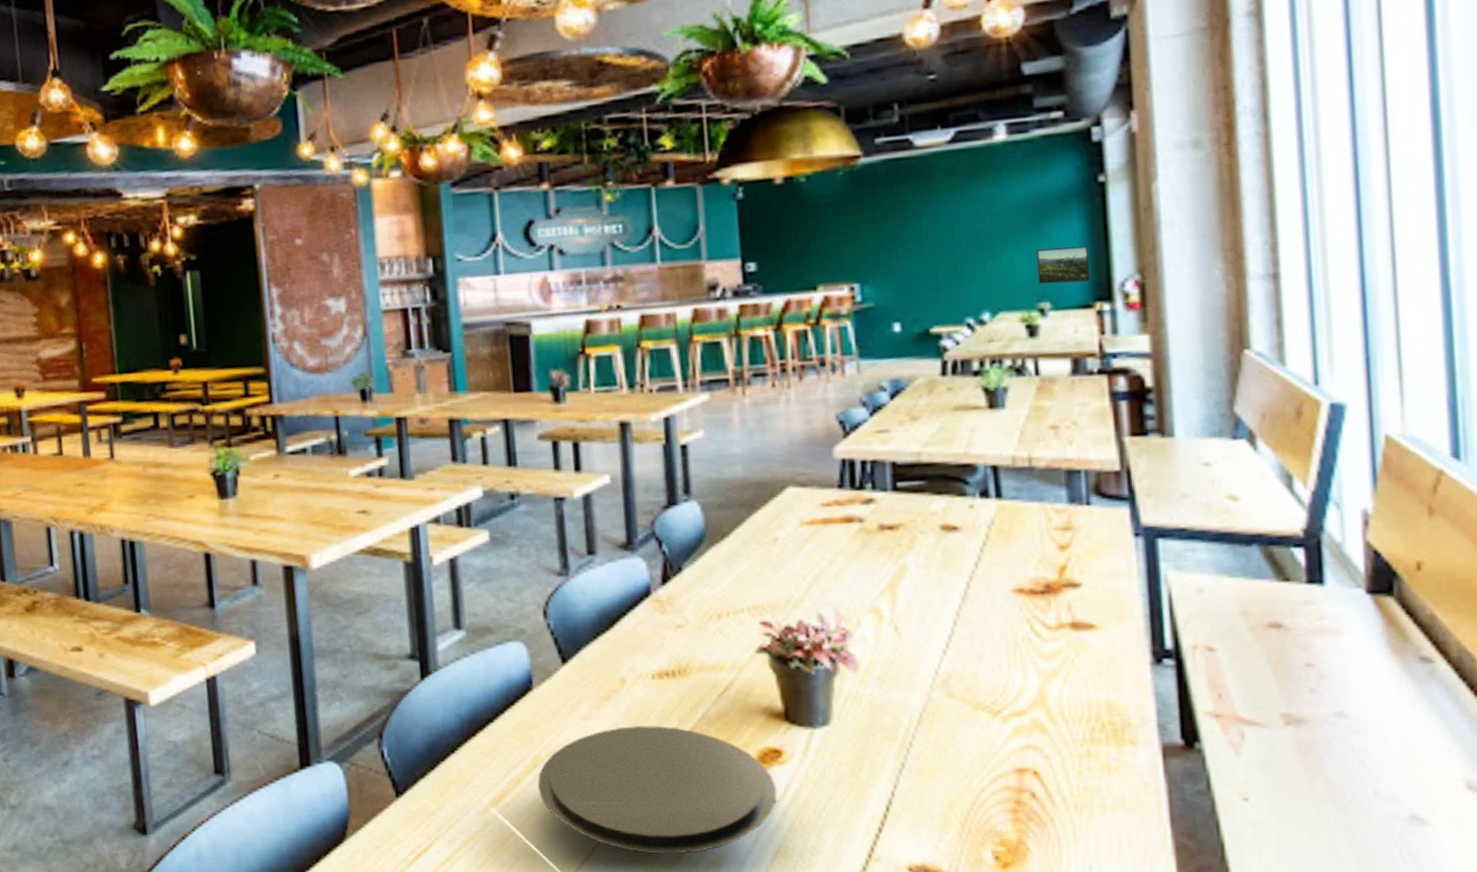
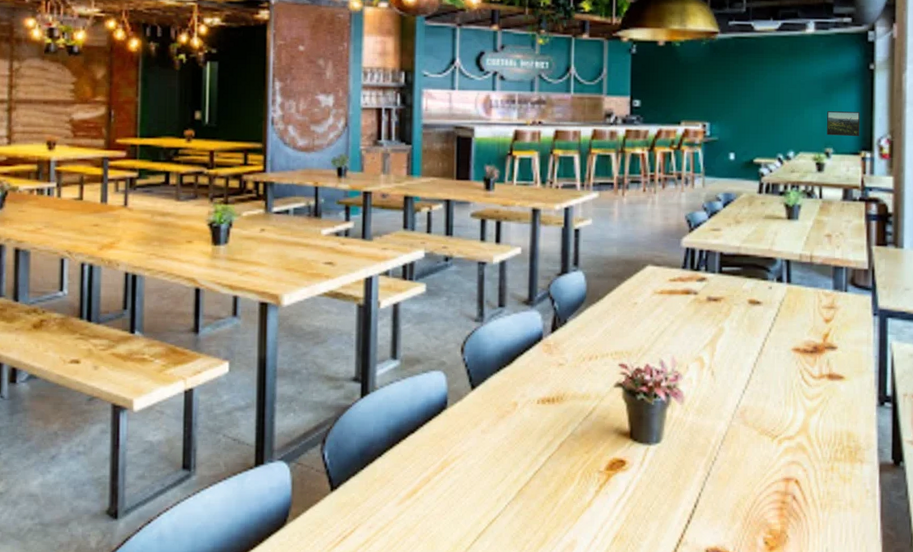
plate: present [538,725,778,855] -> none [443,439,620,539]

